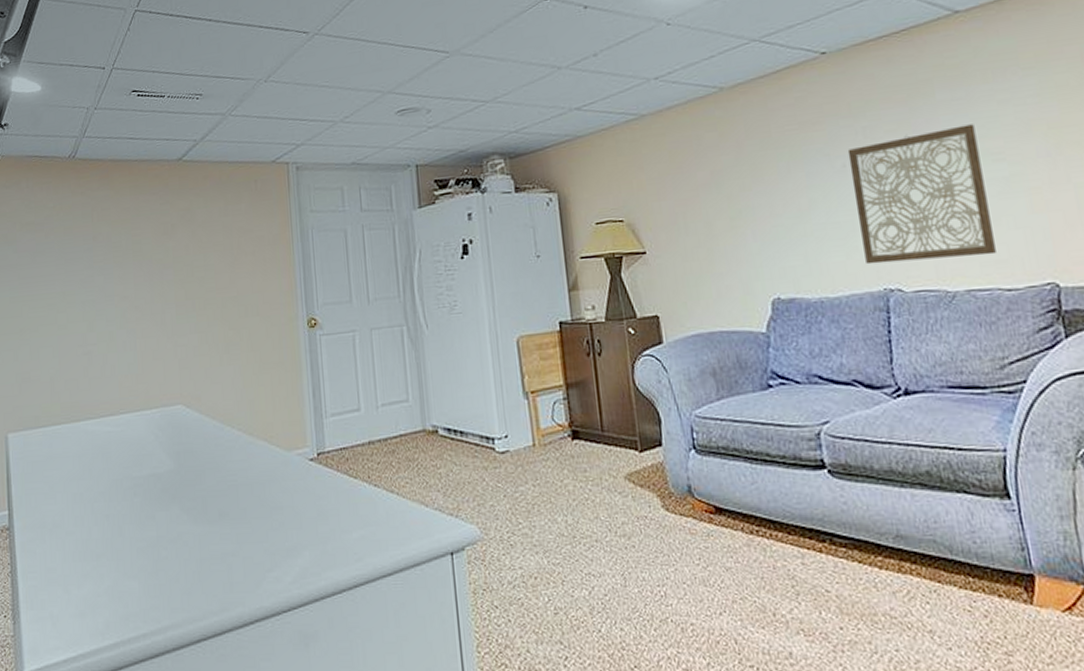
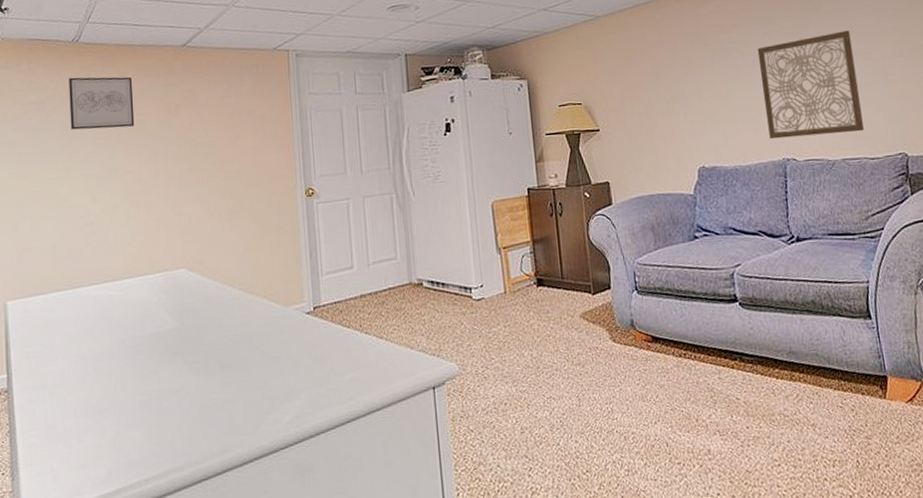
wall art: none [65,194,131,253] -> present [69,77,135,130]

